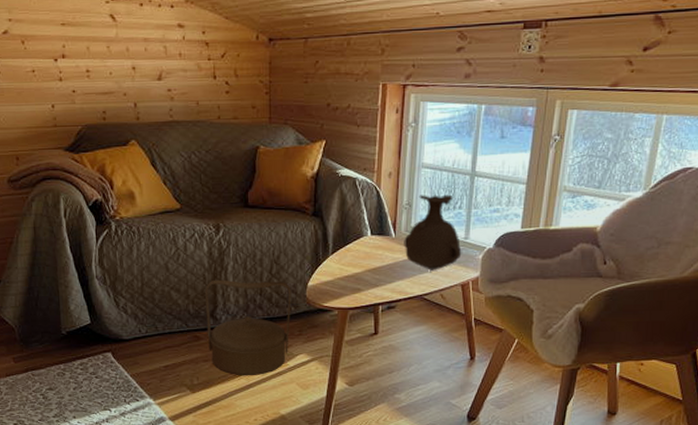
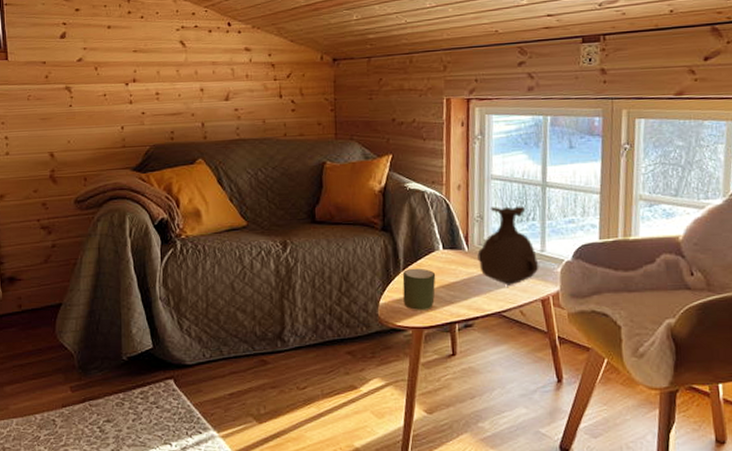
basket: present [204,279,291,375] -> none [271,299,363,403]
mug: none [331,252,363,293] -> present [402,268,436,311]

